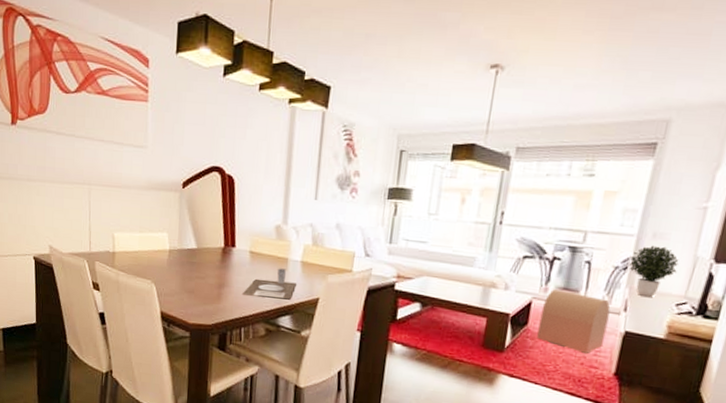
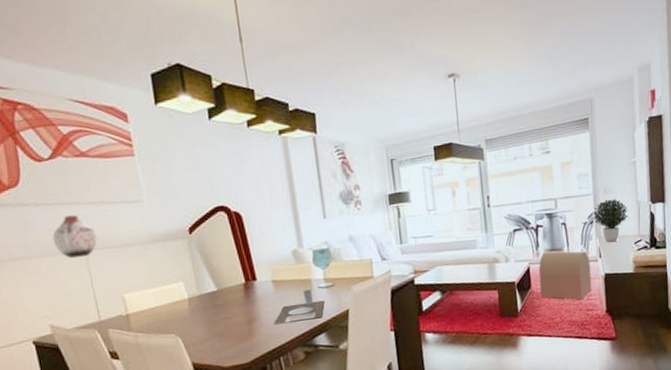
vase: none [65,148,102,191] -> present [52,215,98,259]
wine glass: none [292,229,315,271] -> present [311,248,335,288]

